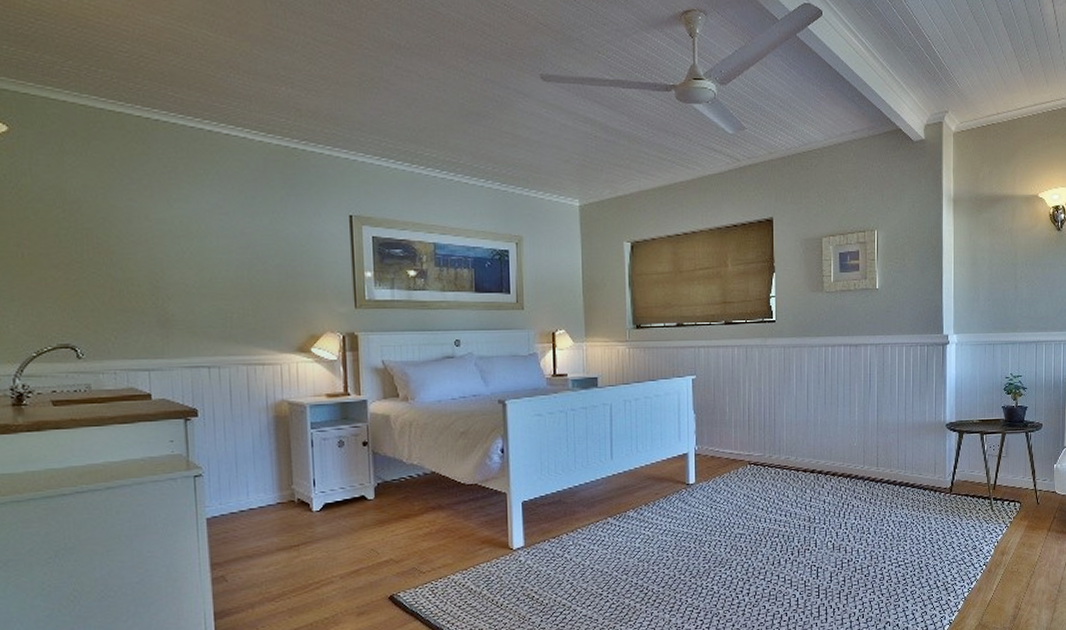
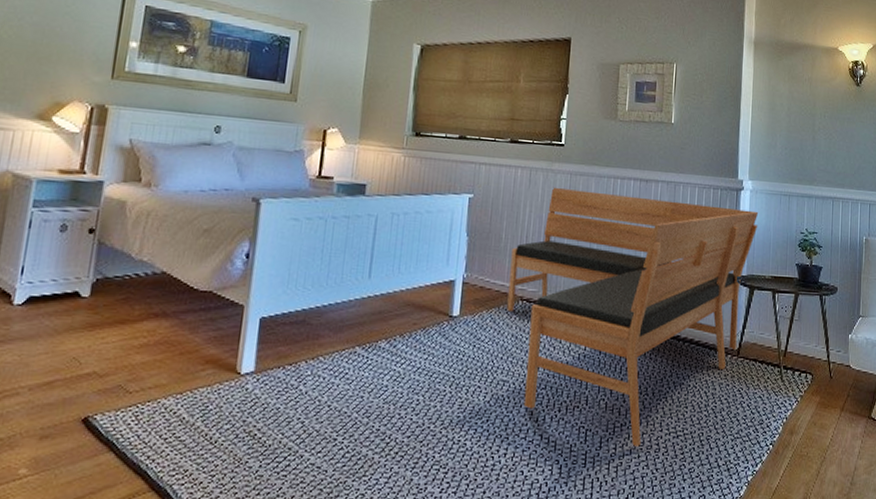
bench: none [736,360,965,578] -> present [507,187,759,447]

